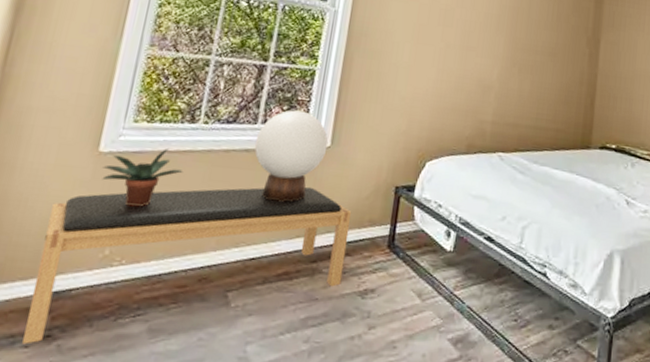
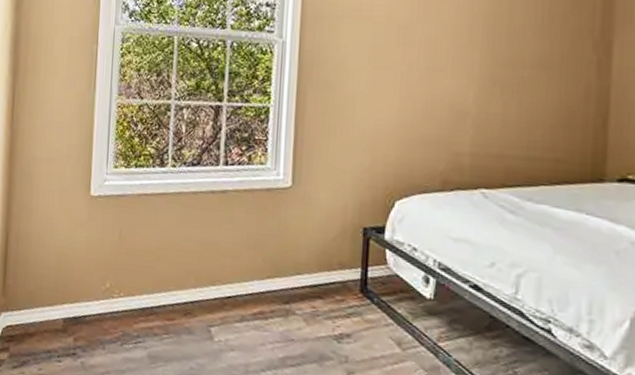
bench: present [22,186,352,345] -> none [56,227,320,360]
potted plant: present [102,147,183,207] -> none [95,191,160,246]
table lamp: present [254,110,329,202] -> none [219,150,289,243]

